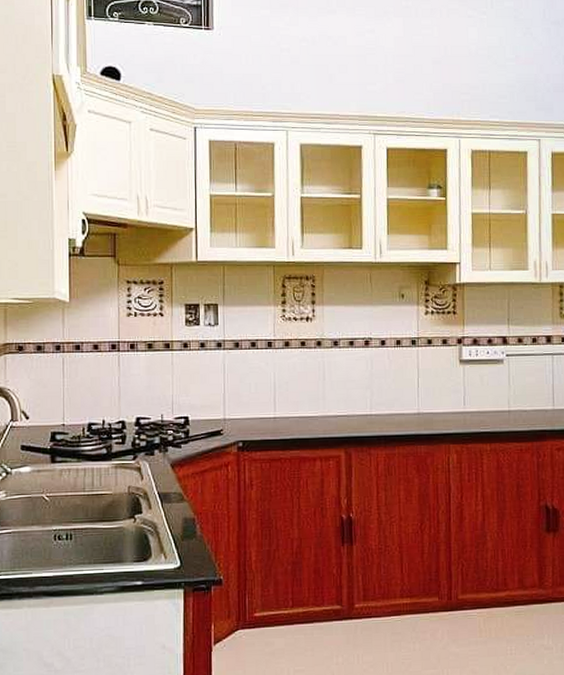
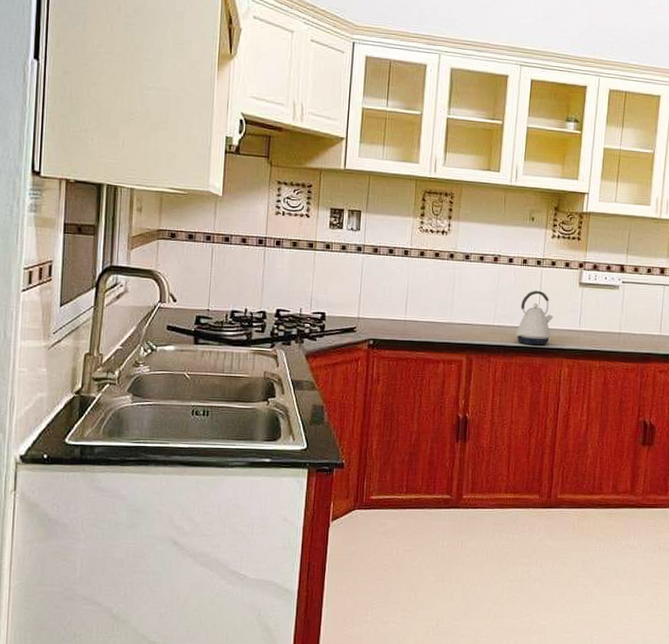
kettle: none [396,372,435,433] -> present [516,290,553,346]

